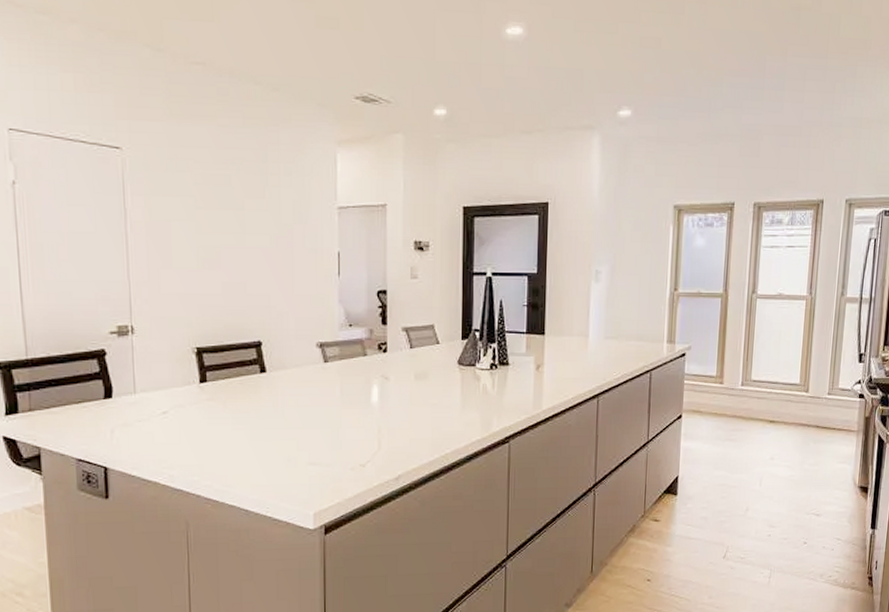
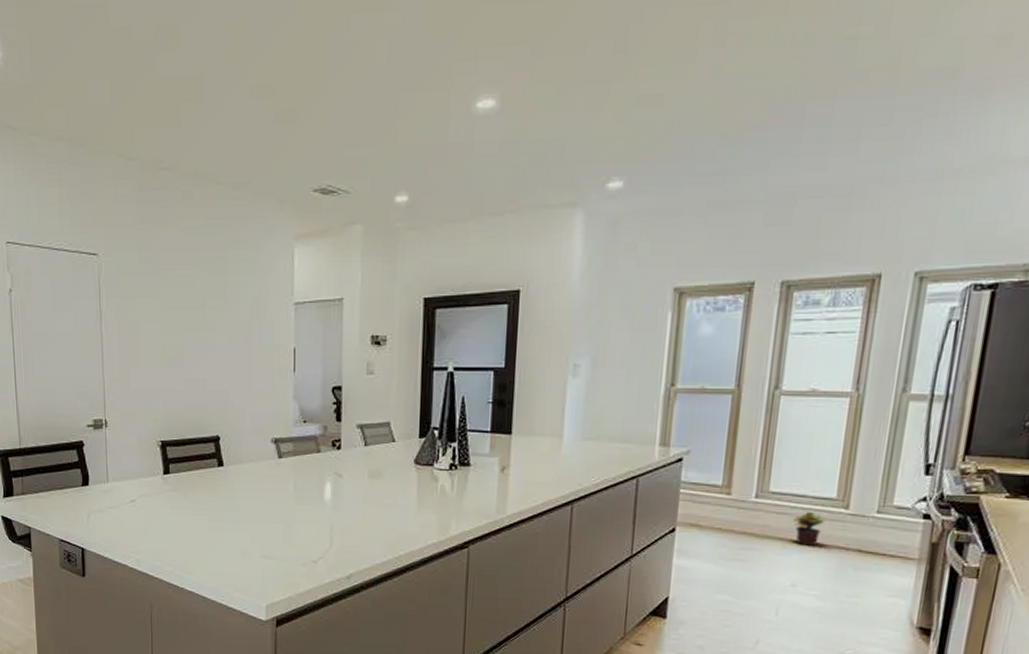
potted plant: none [770,395,793,424] -> present [794,511,826,546]

